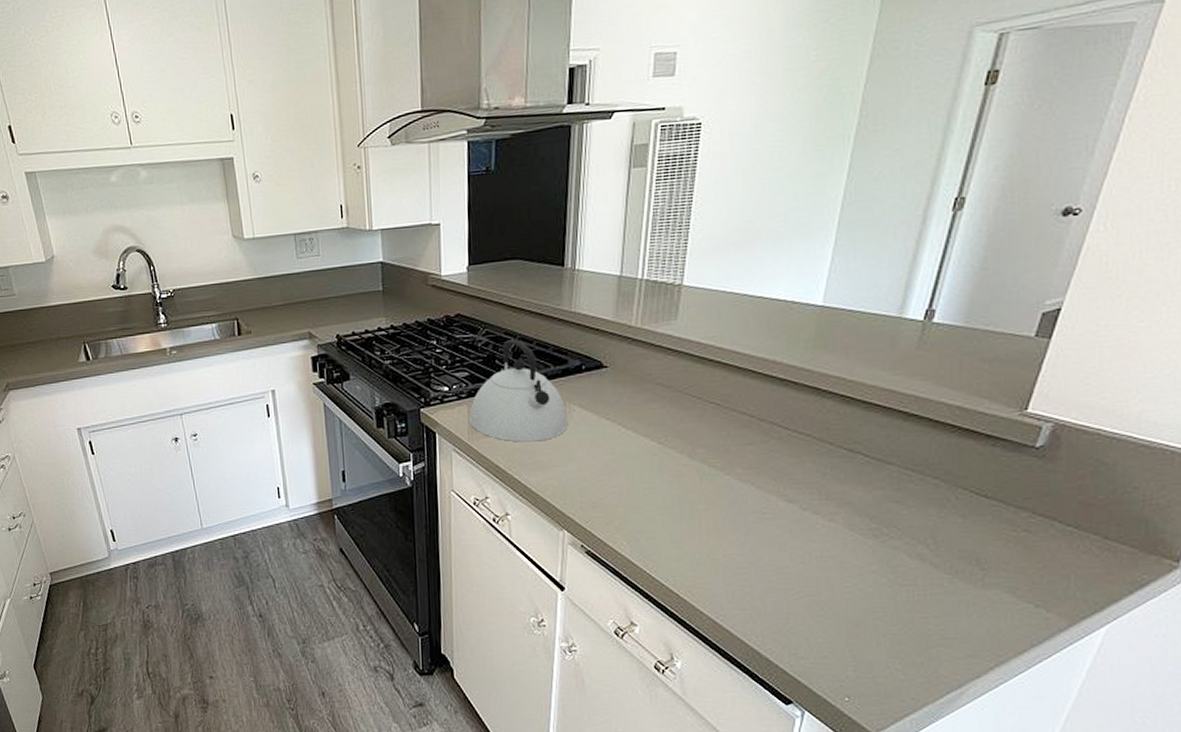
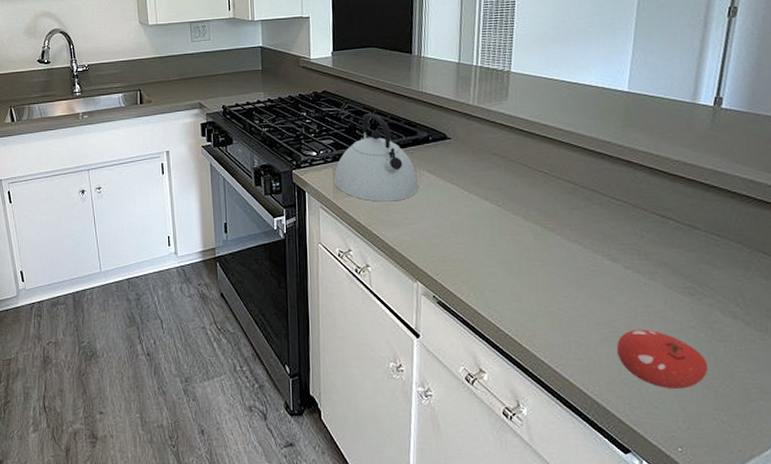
fruit: none [785,575,887,637] -> present [616,329,709,389]

